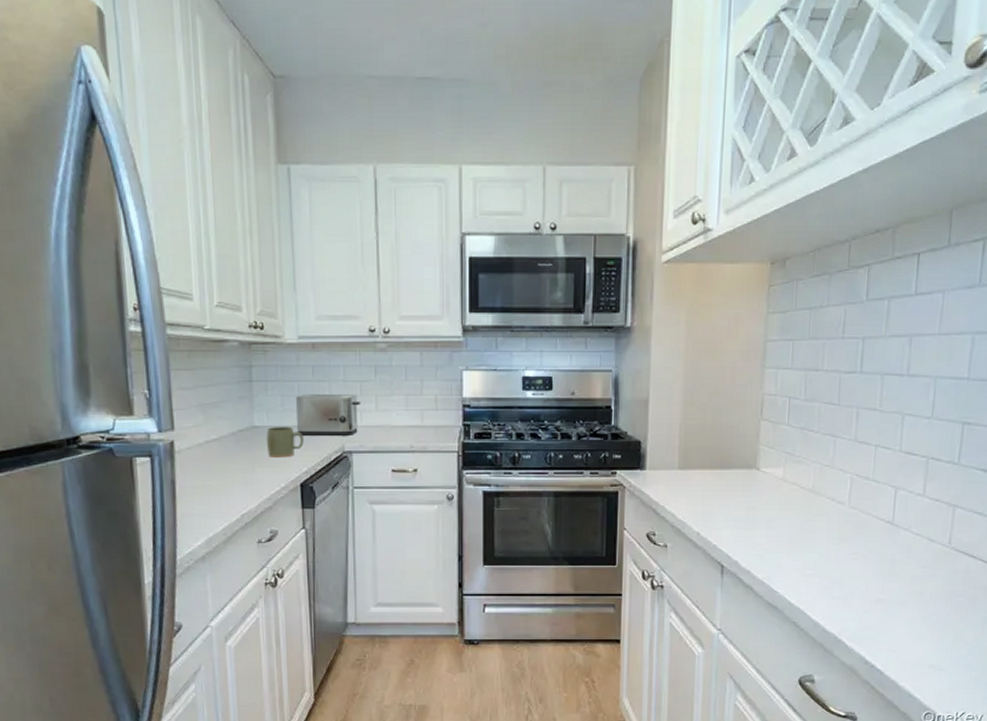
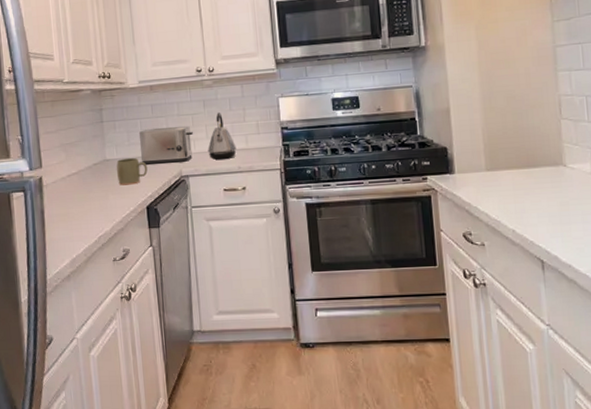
kettle: none [376,382,410,436] -> present [207,113,237,160]

